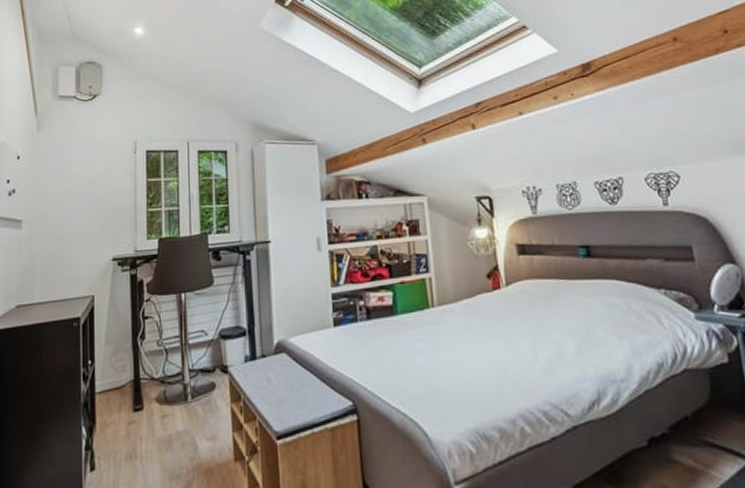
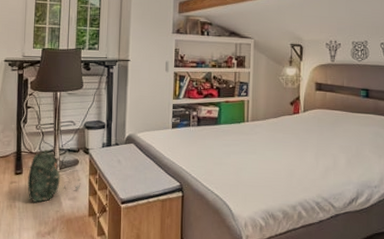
backpack: none [150,372,221,449] -> present [27,149,81,203]

